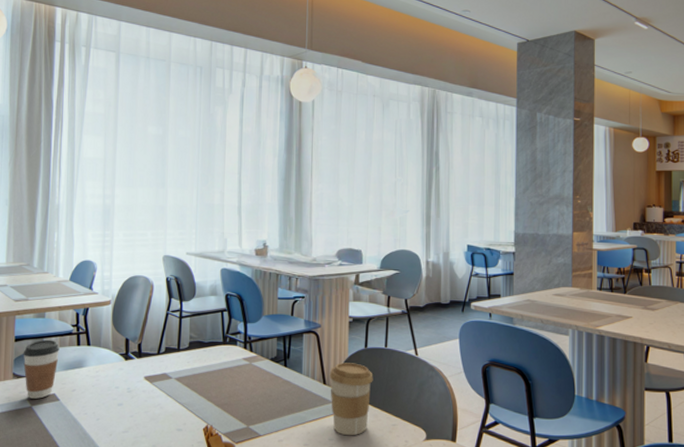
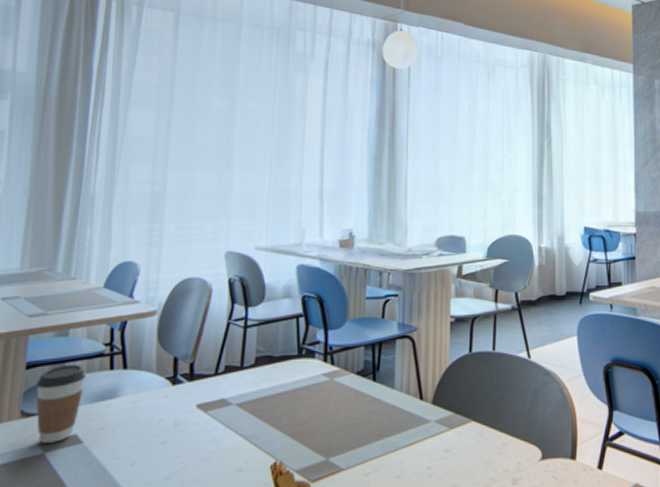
coffee cup: present [329,362,373,436] -> none [427,371,479,462]

